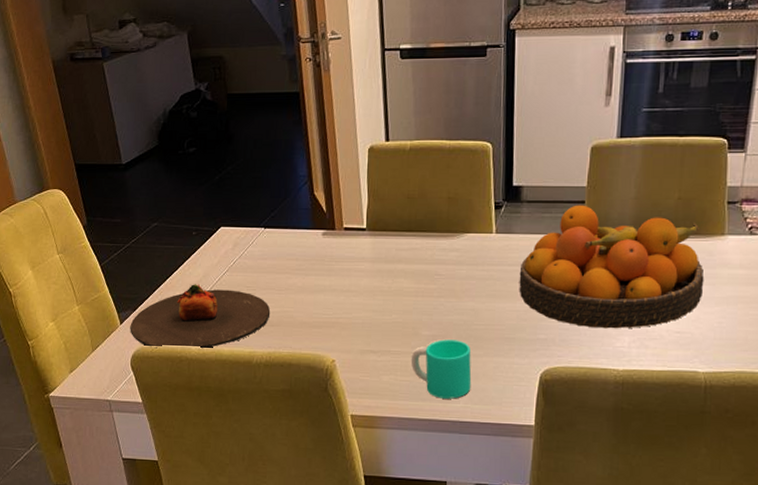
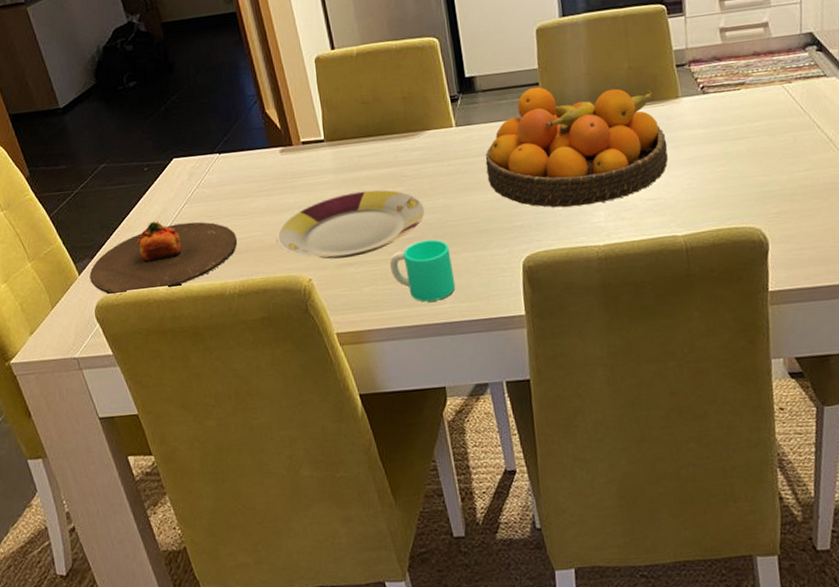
plate: none [307,283,453,345] -> present [275,189,425,259]

